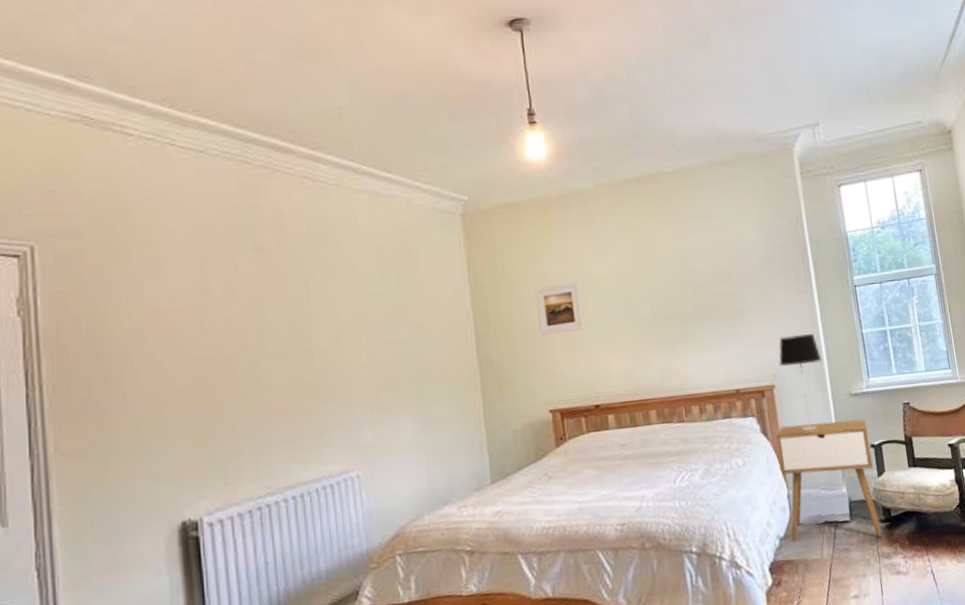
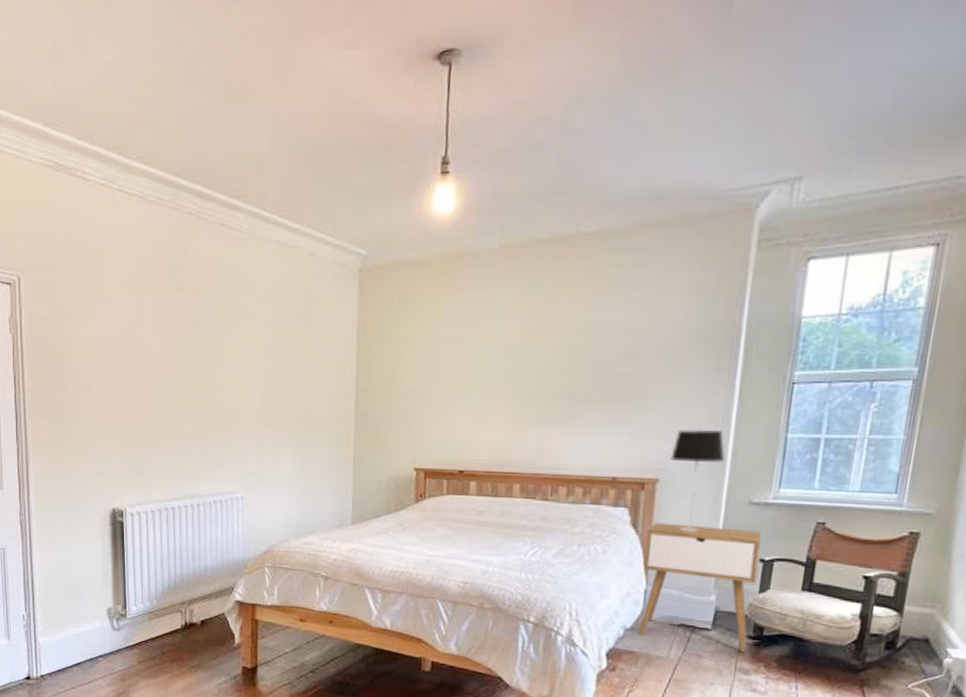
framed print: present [534,283,585,335] -> none [417,348,465,397]

